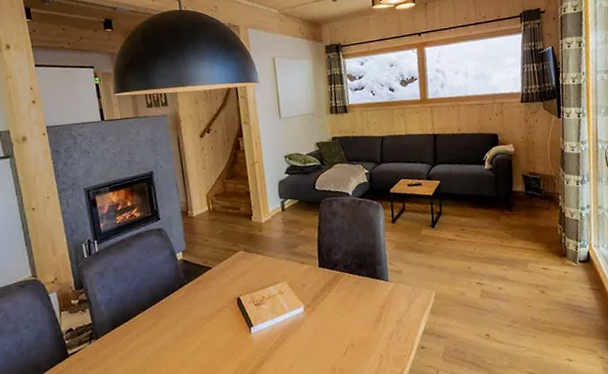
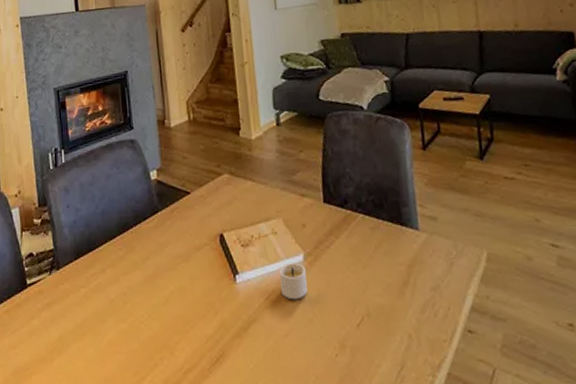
candle: none [285,313,307,341] -> present [279,263,308,300]

